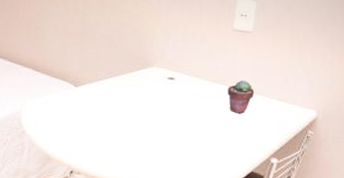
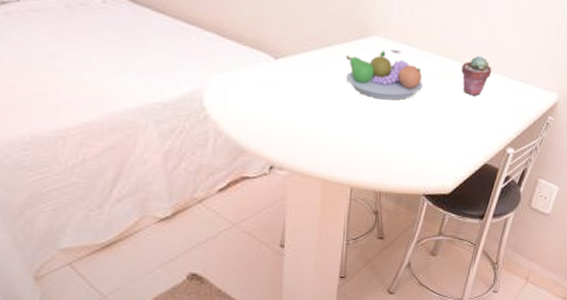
fruit bowl: none [130,78,195,118] -> present [346,50,423,101]

